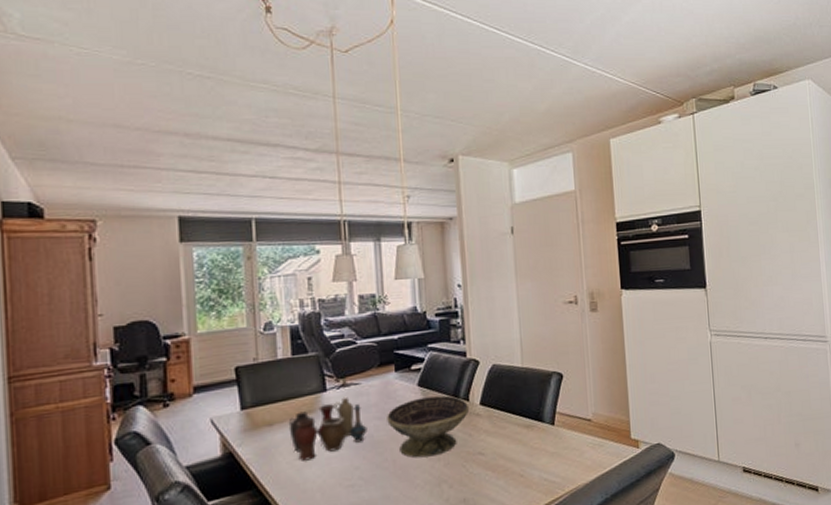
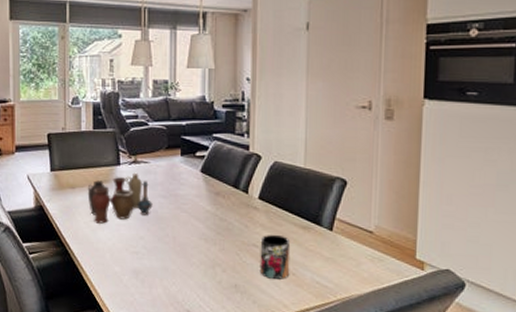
decorative bowl: present [387,395,470,458] -> none [171,184,248,240]
mug: none [485,438,518,486] -> present [259,234,291,279]

